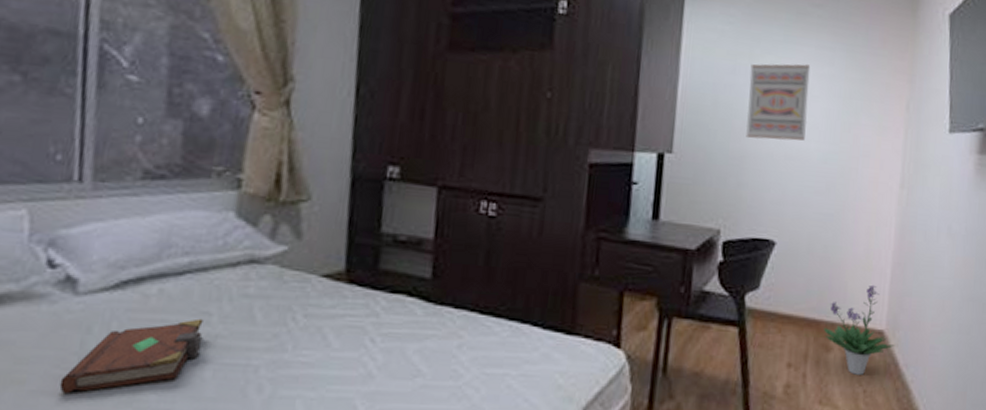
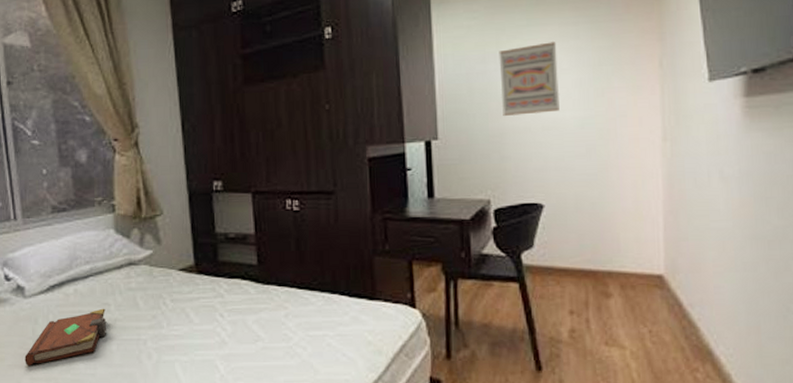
potted plant: present [824,284,895,375] -> none [601,233,676,317]

